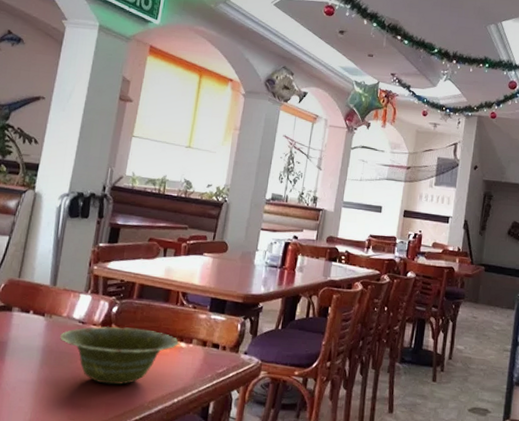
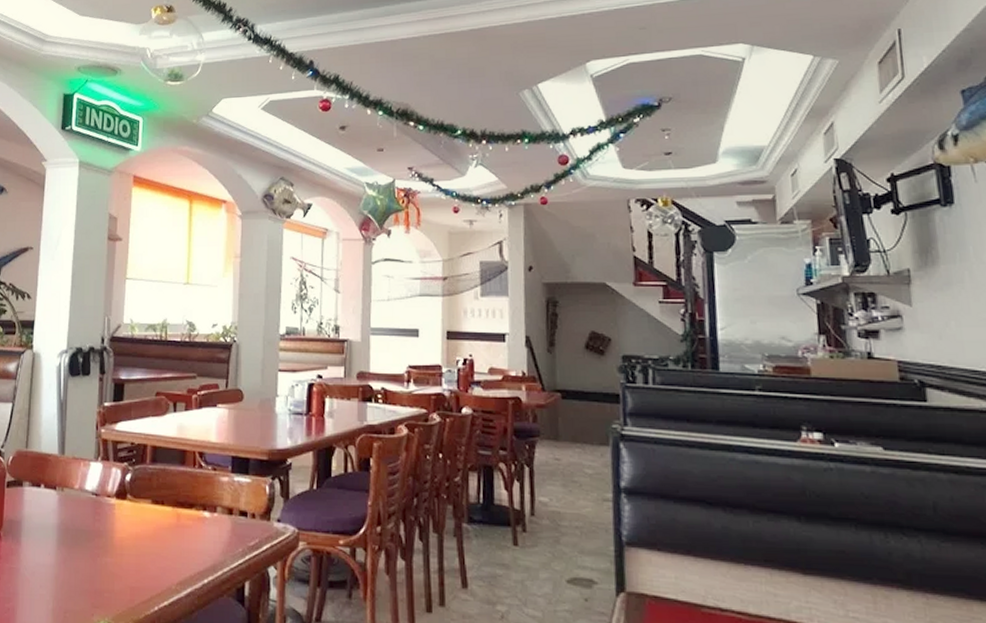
dish: present [60,326,180,385] -> none [74,496,203,565]

